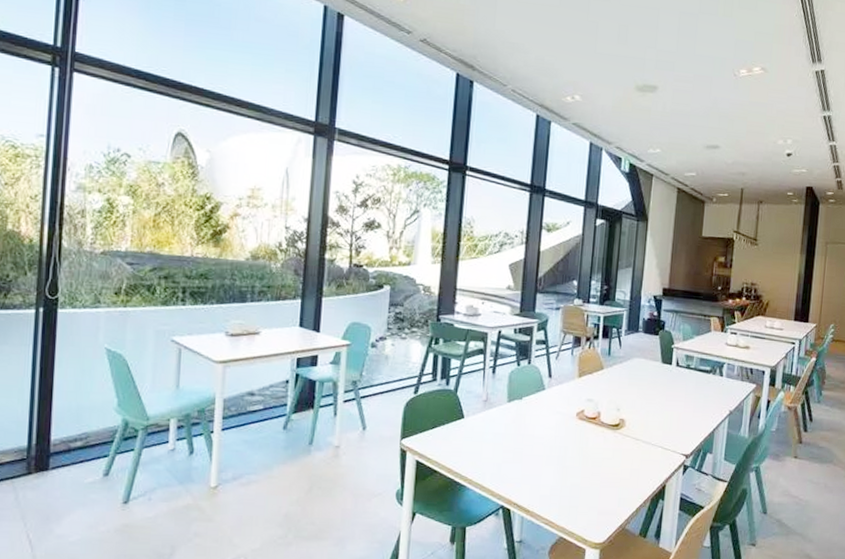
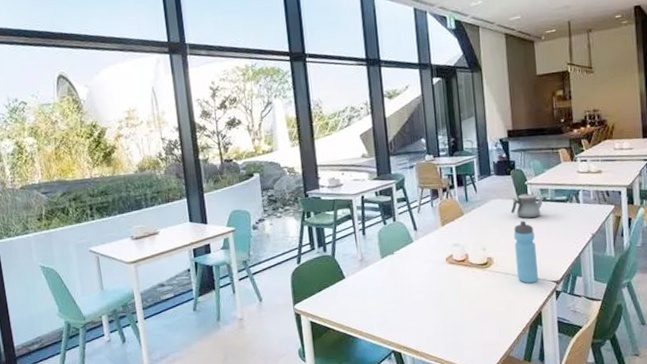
water bottle: none [647,385,672,454] -> present [513,220,538,284]
teapot: none [652,356,690,385] -> present [510,192,546,219]

